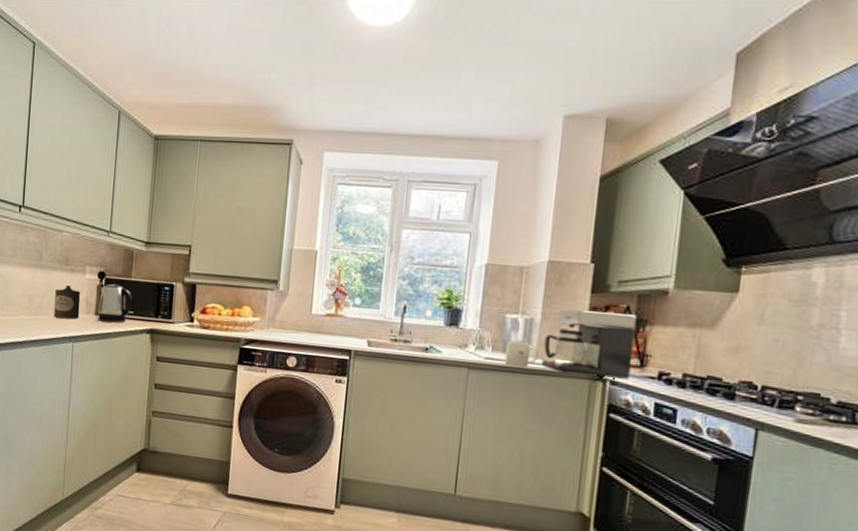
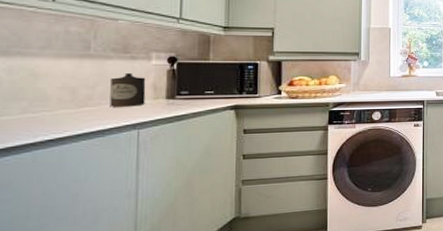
kettle: present [98,283,134,323] -> none [170,67,214,104]

